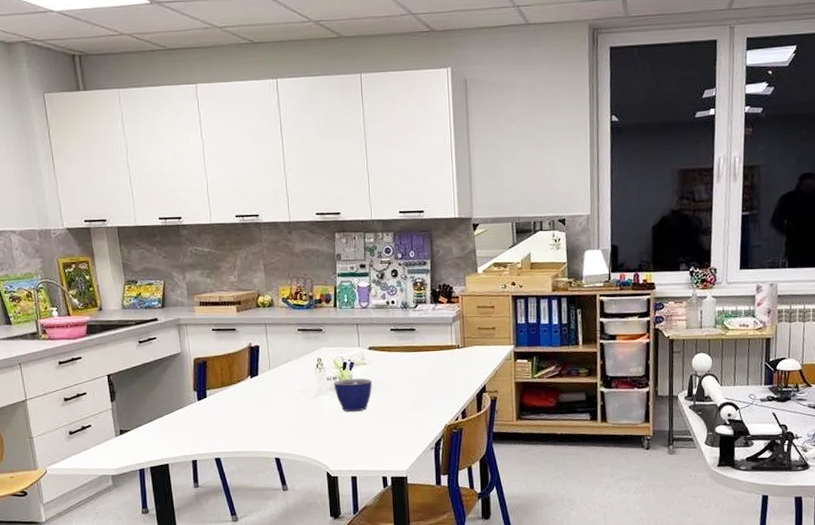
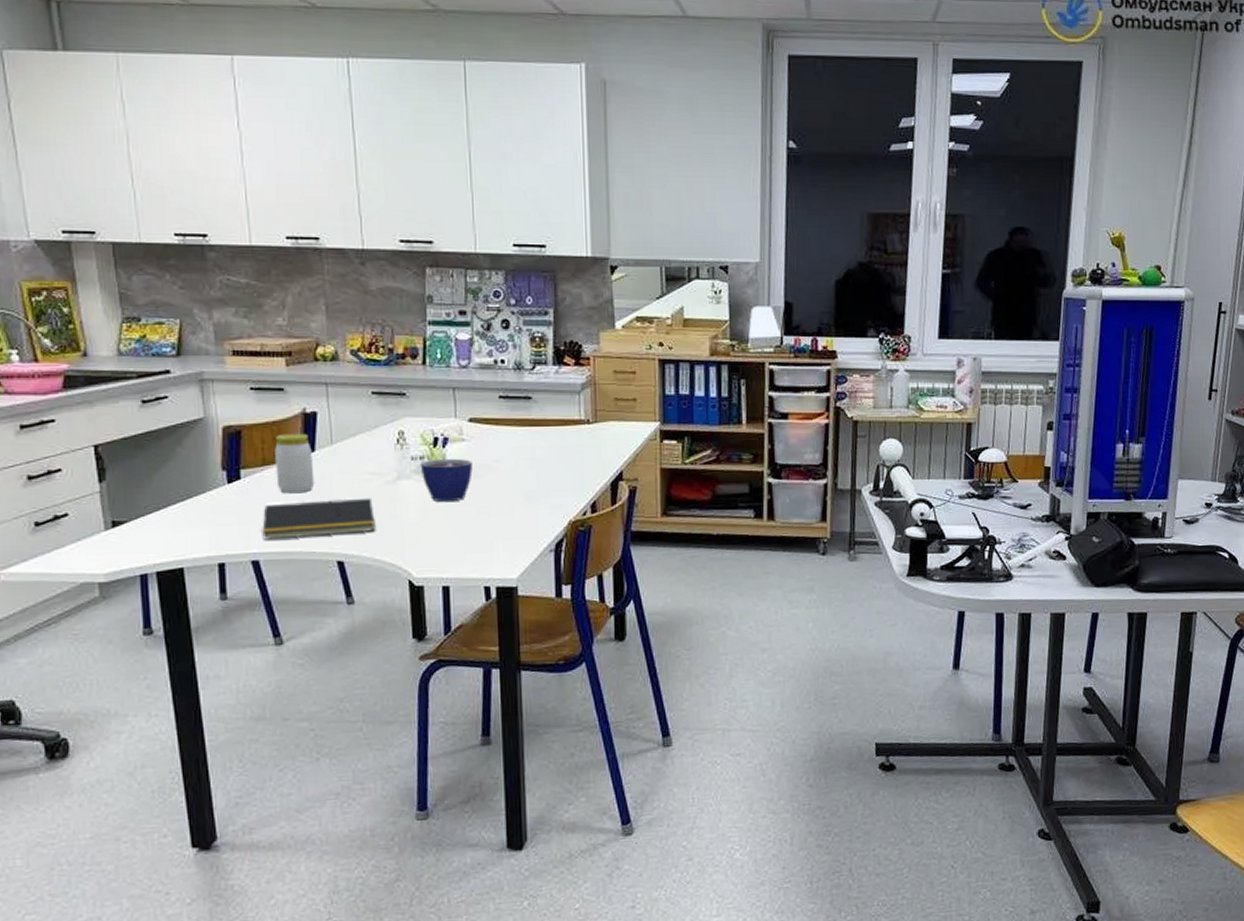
notepad: none [222,409,302,443] -> present [262,497,375,540]
jar: none [230,362,259,408] -> present [275,433,315,494]

